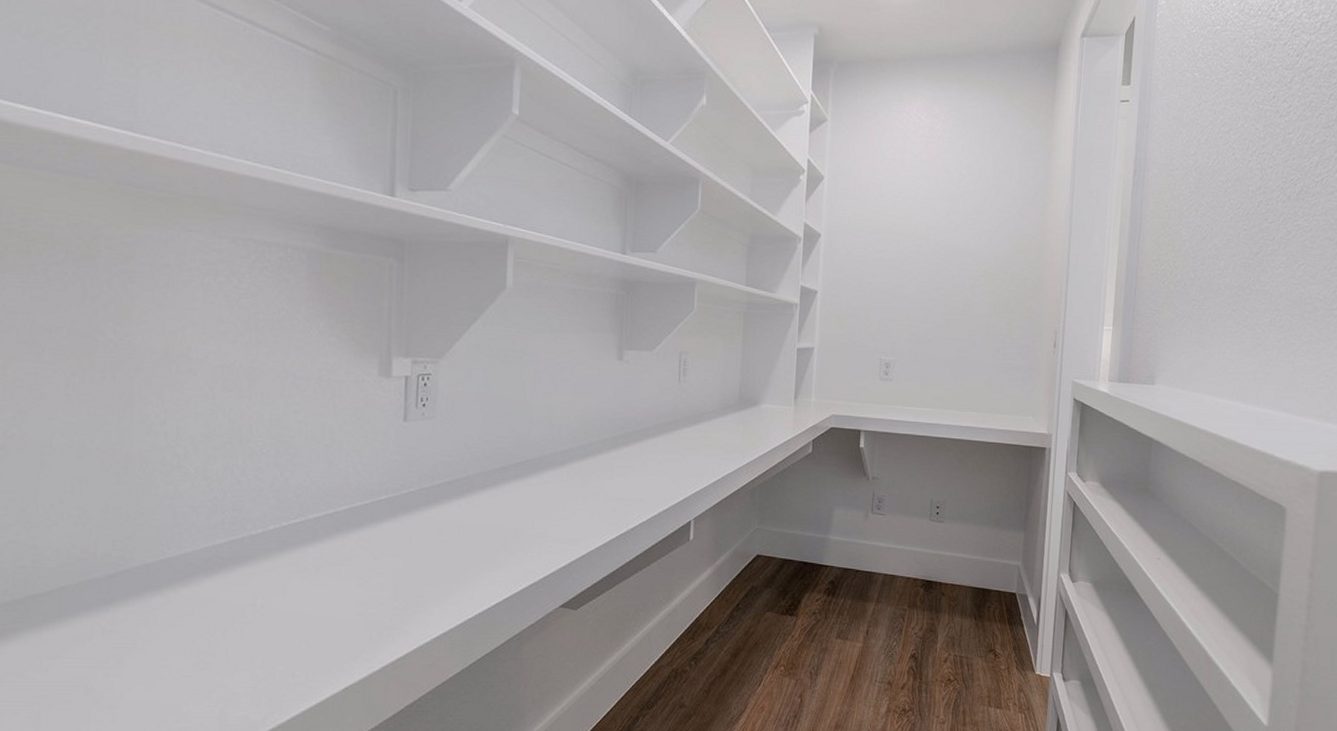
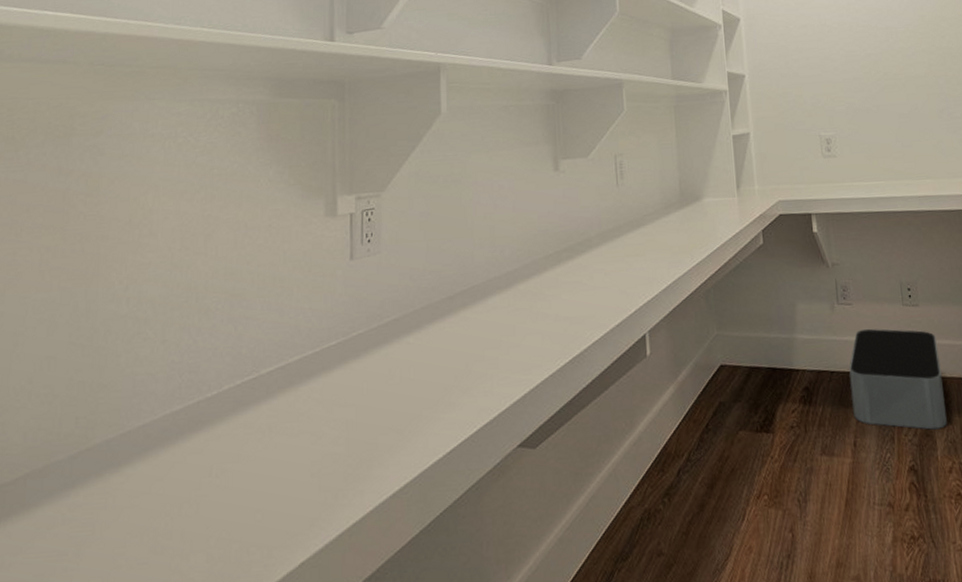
storage bin: none [870,537,954,627] -> present [849,328,947,430]

